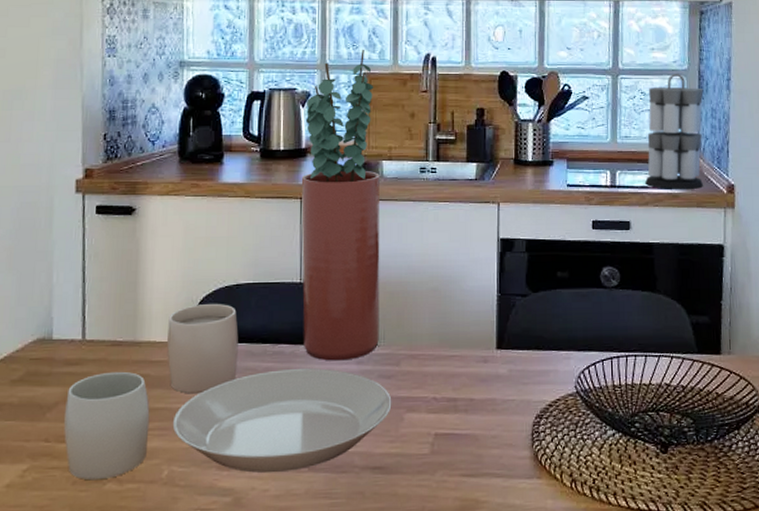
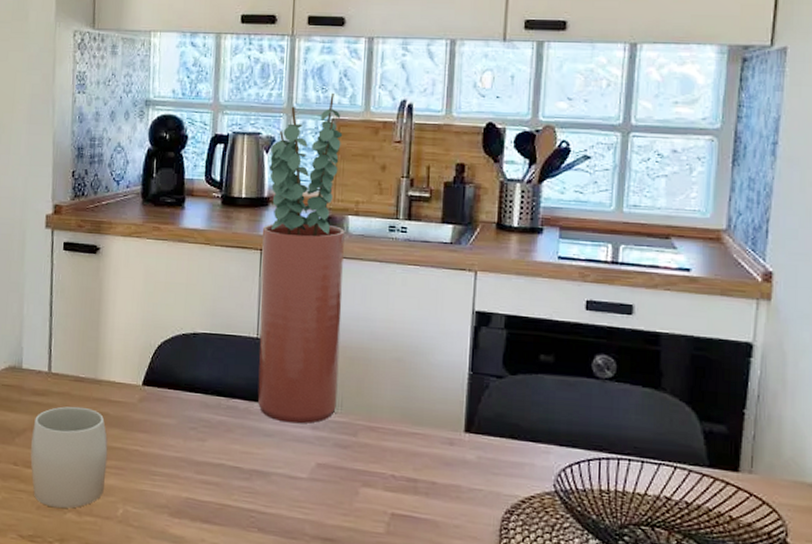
mug: present [167,303,239,394] -> none [125,349,194,438]
plate: present [172,368,392,473] -> none [128,425,347,529]
spice rack: present [645,73,704,189] -> none [655,133,740,274]

